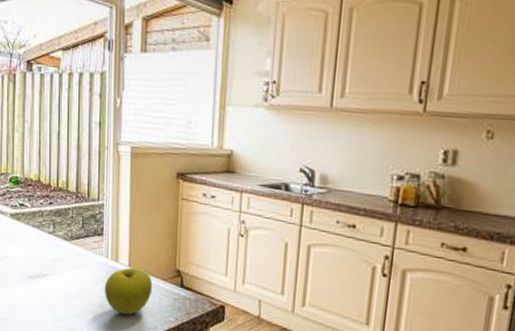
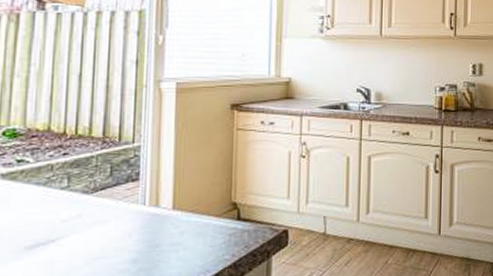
fruit: present [104,267,153,315] -> none [139,209,204,265]

